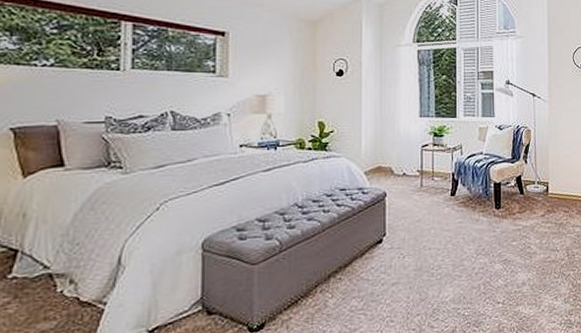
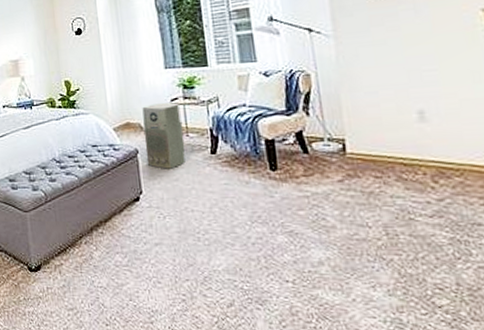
air purifier: none [393,149,430,211] -> present [142,102,186,169]

